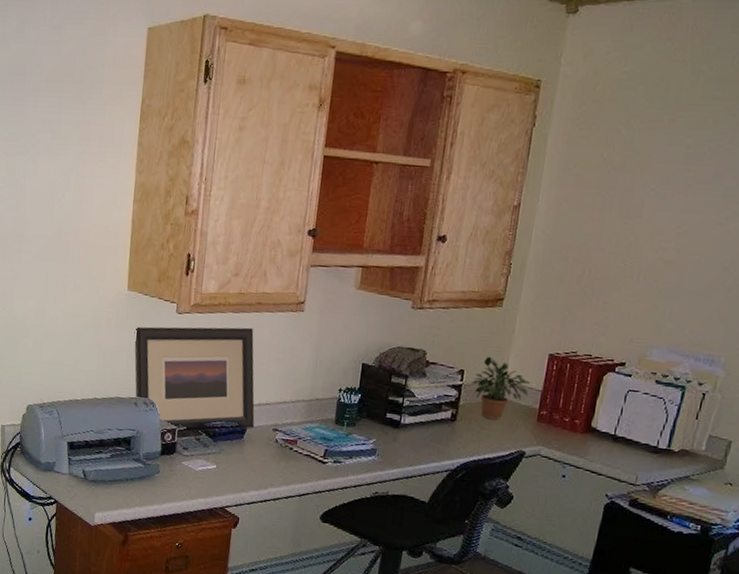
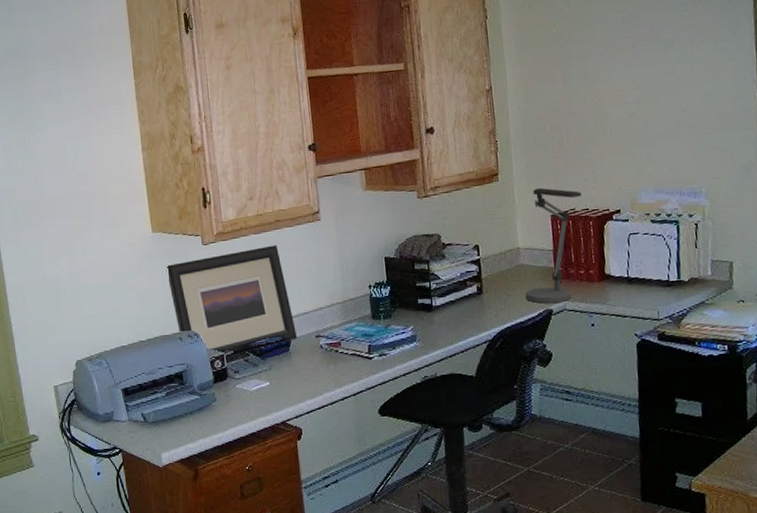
potted plant: present [471,357,531,420] -> none [488,229,541,286]
desk lamp: none [499,322,589,447] -> present [525,187,582,304]

